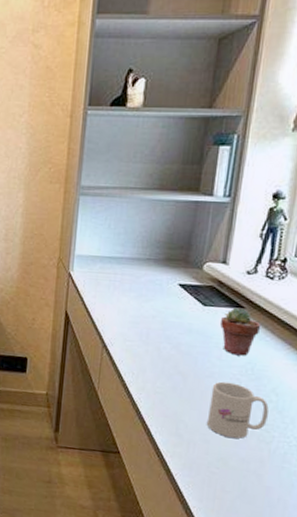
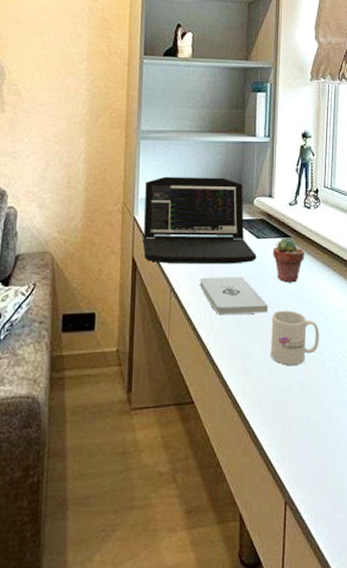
laptop: none [76,234,201,330] -> present [142,176,257,265]
notepad: none [133,338,209,382] -> present [199,277,268,316]

